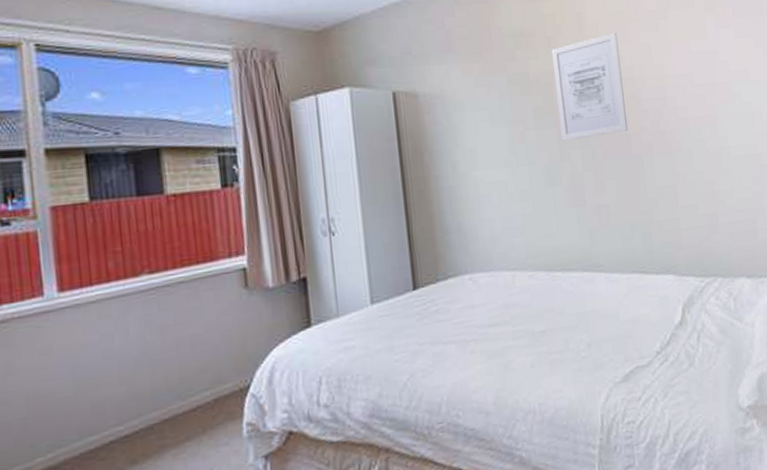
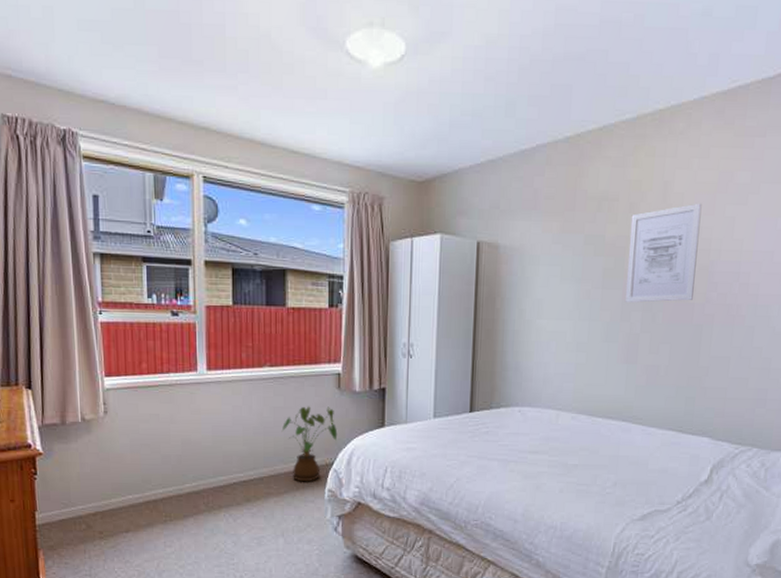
house plant: none [173,313,252,421] -> present [281,406,338,482]

